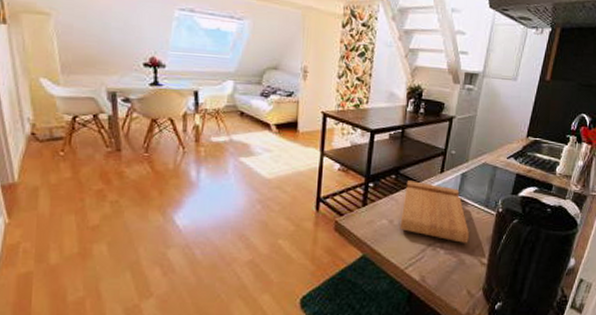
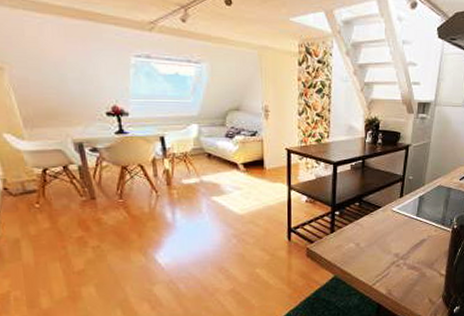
cutting board: present [400,181,469,243] -> none [366,206,428,258]

